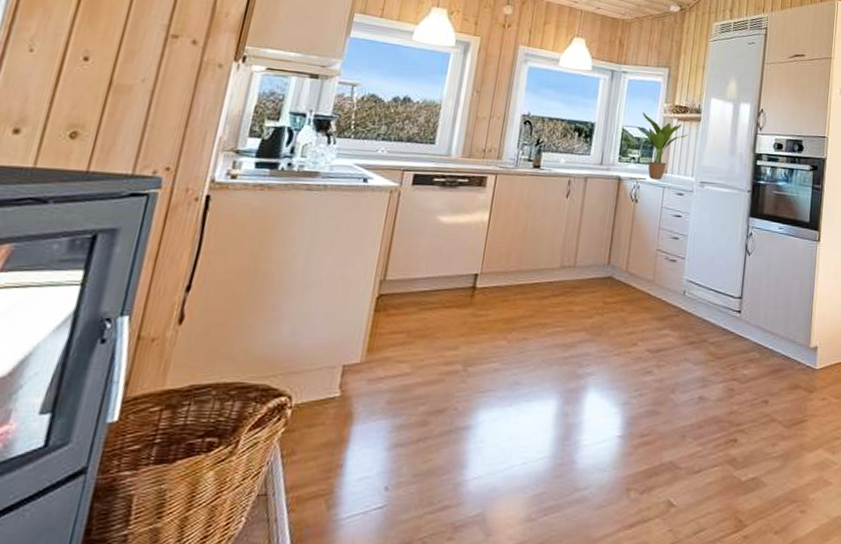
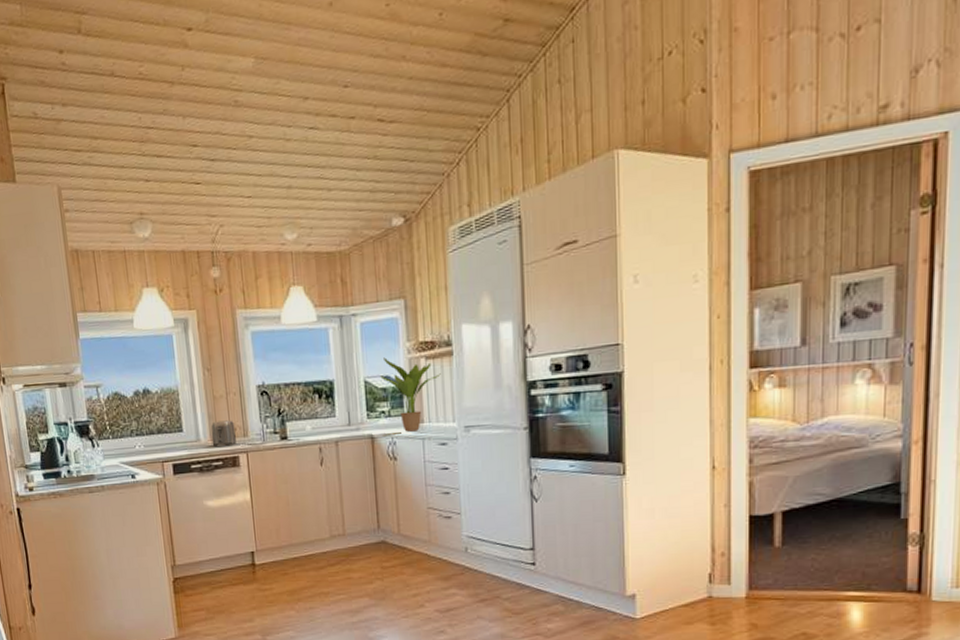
toaster: none [462,140,491,166] -> present [211,420,237,447]

